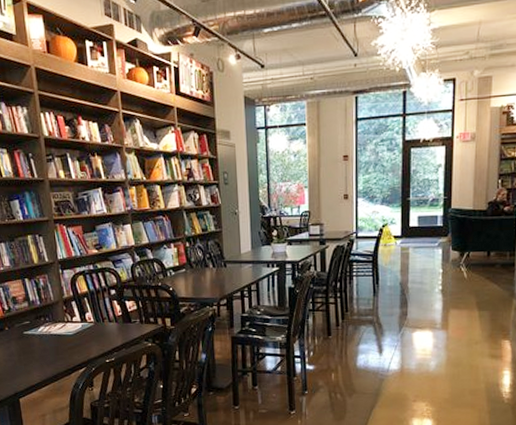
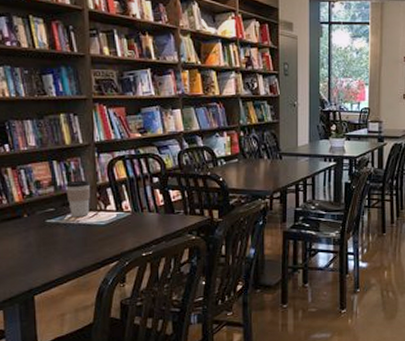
coffee cup: none [37,295,59,329] -> present [66,180,91,218]

